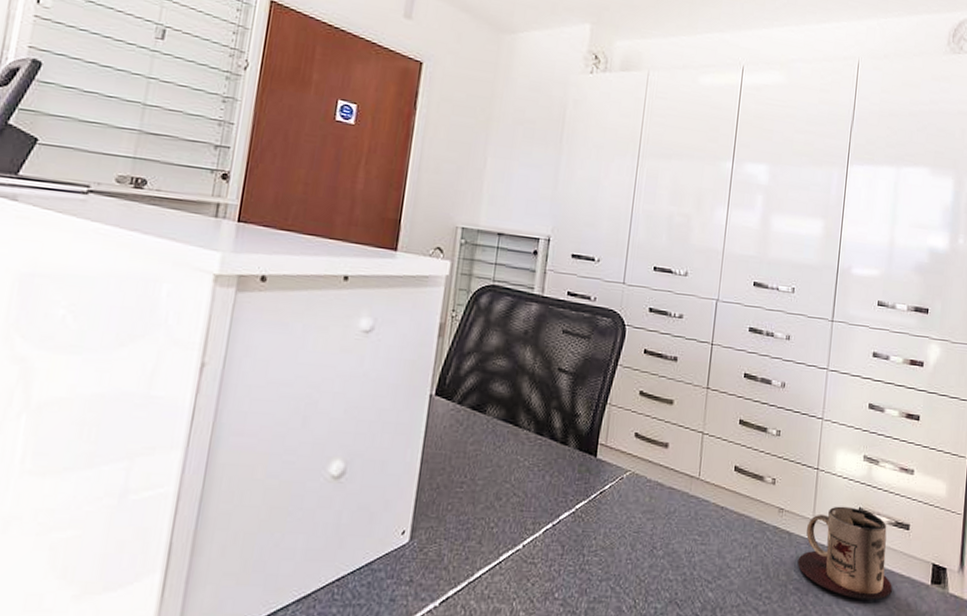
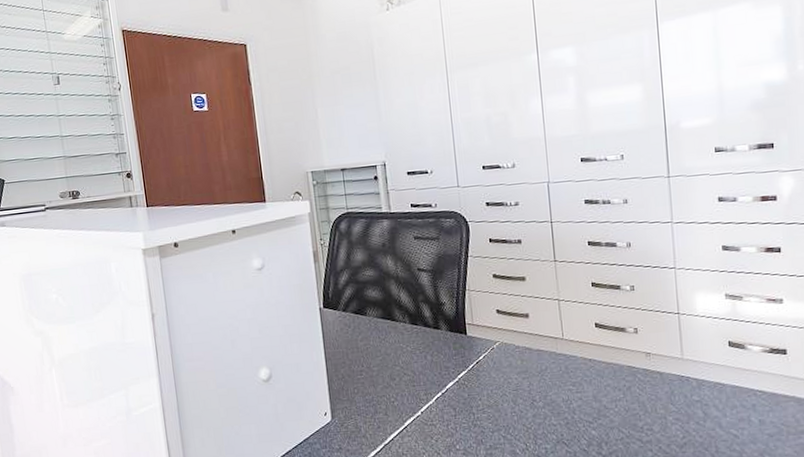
mug: present [797,506,892,600] -> none [673,342,777,421]

